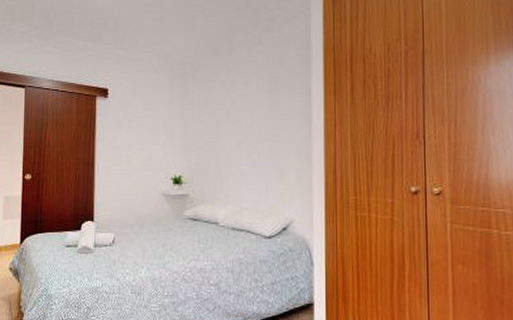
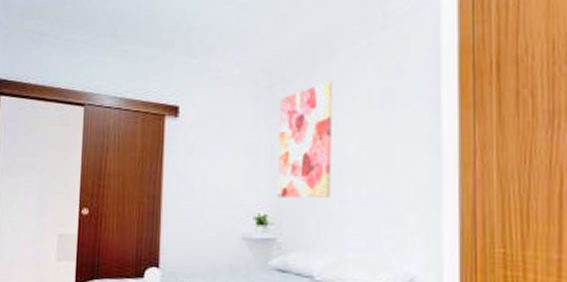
wall art: none [190,71,231,163] -> present [278,81,332,199]

